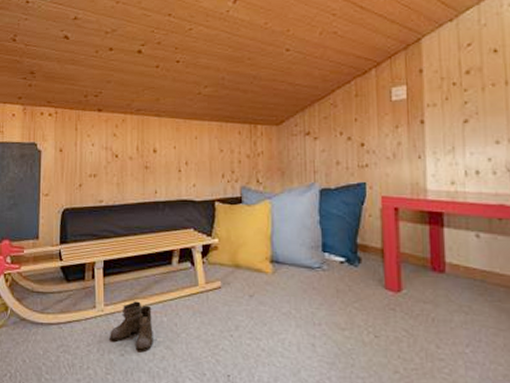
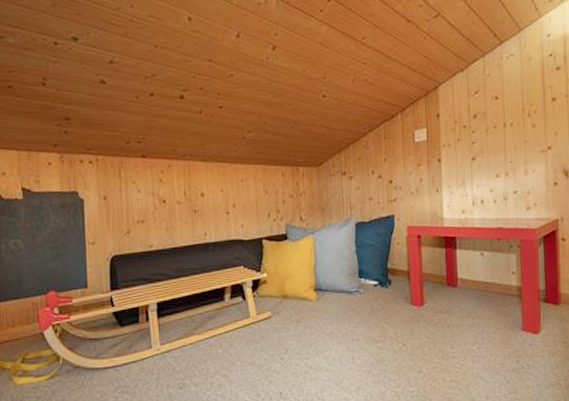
boots: present [110,301,156,351] -> none [167,337,213,382]

